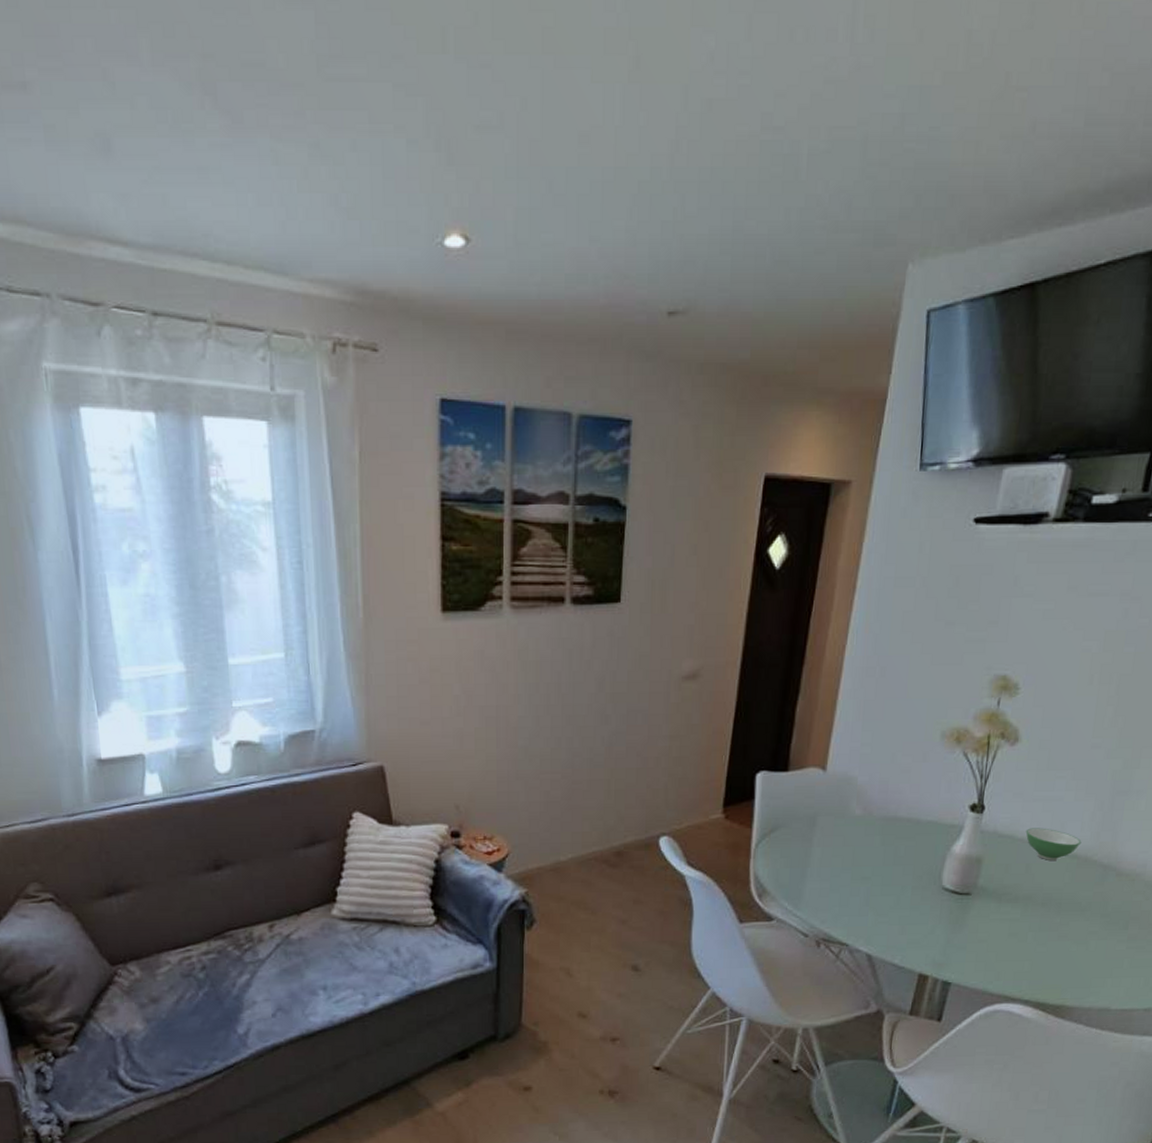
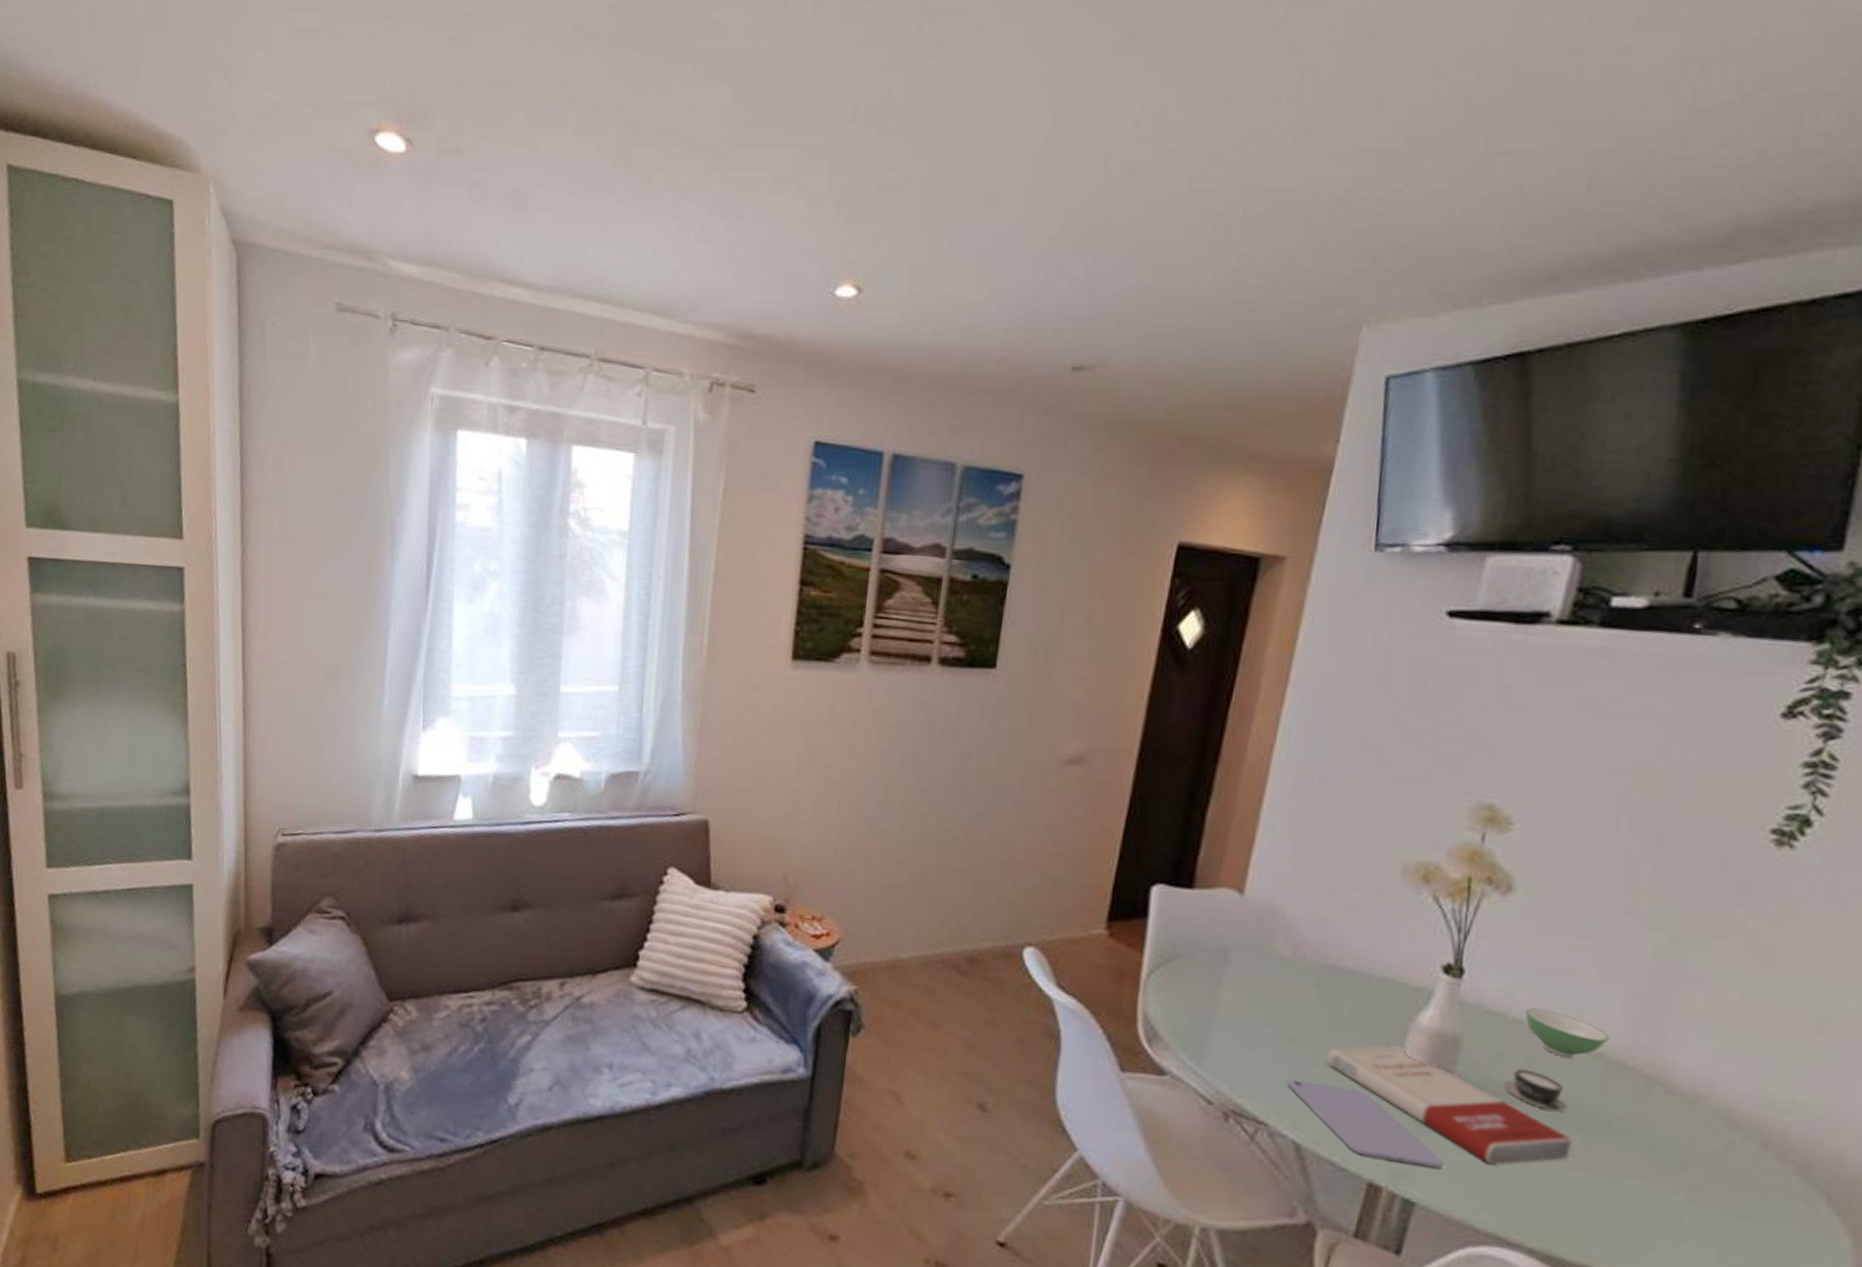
tablet: none [861,908,970,956] -> present [1287,1079,1444,1169]
book: none [888,870,1056,946] -> present [1326,1045,1573,1165]
teacup: none [1010,873,1052,900] -> present [1503,1068,1567,1111]

